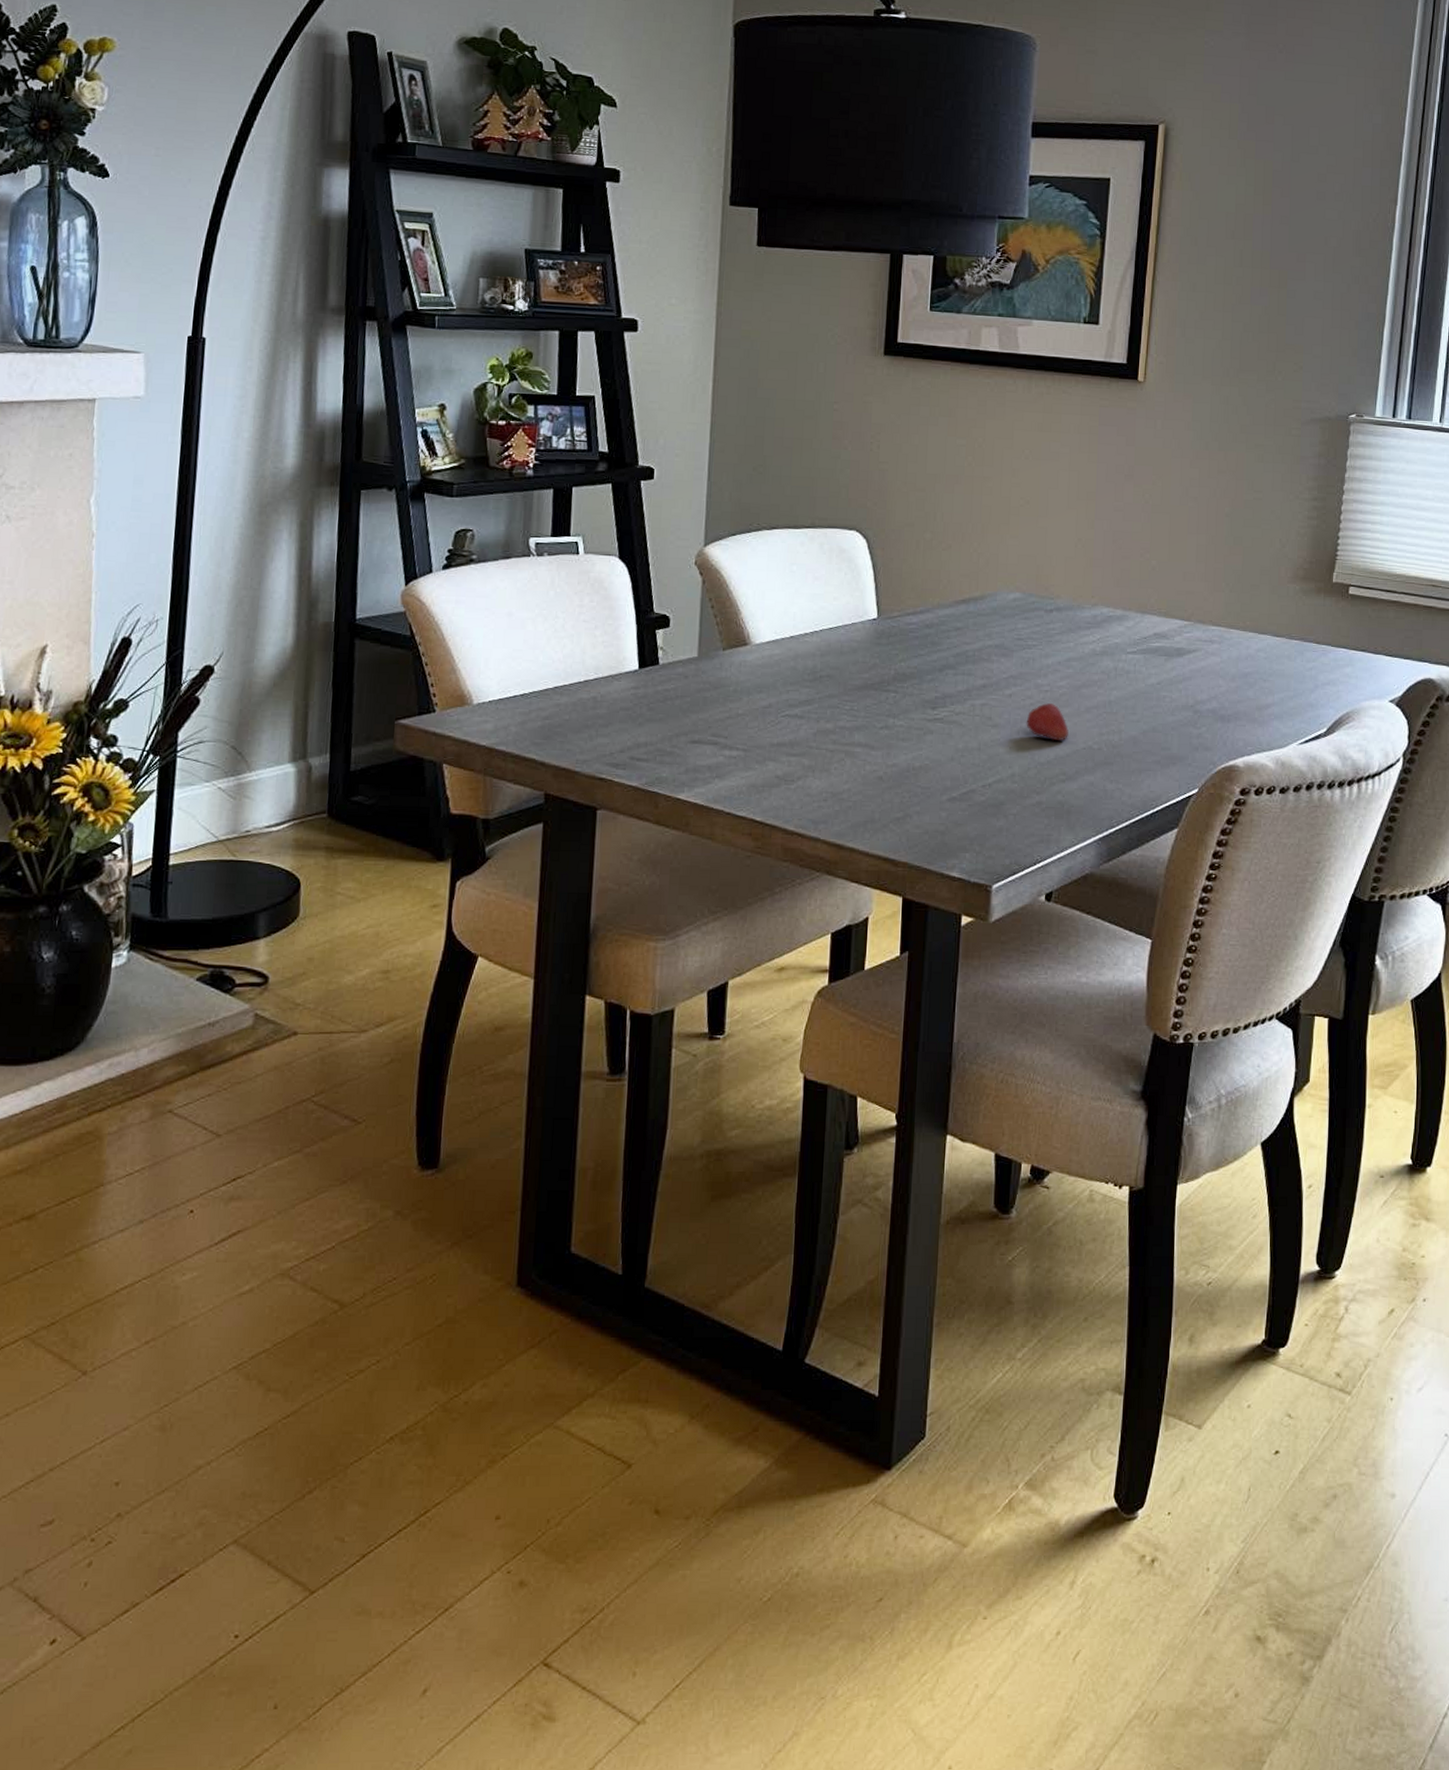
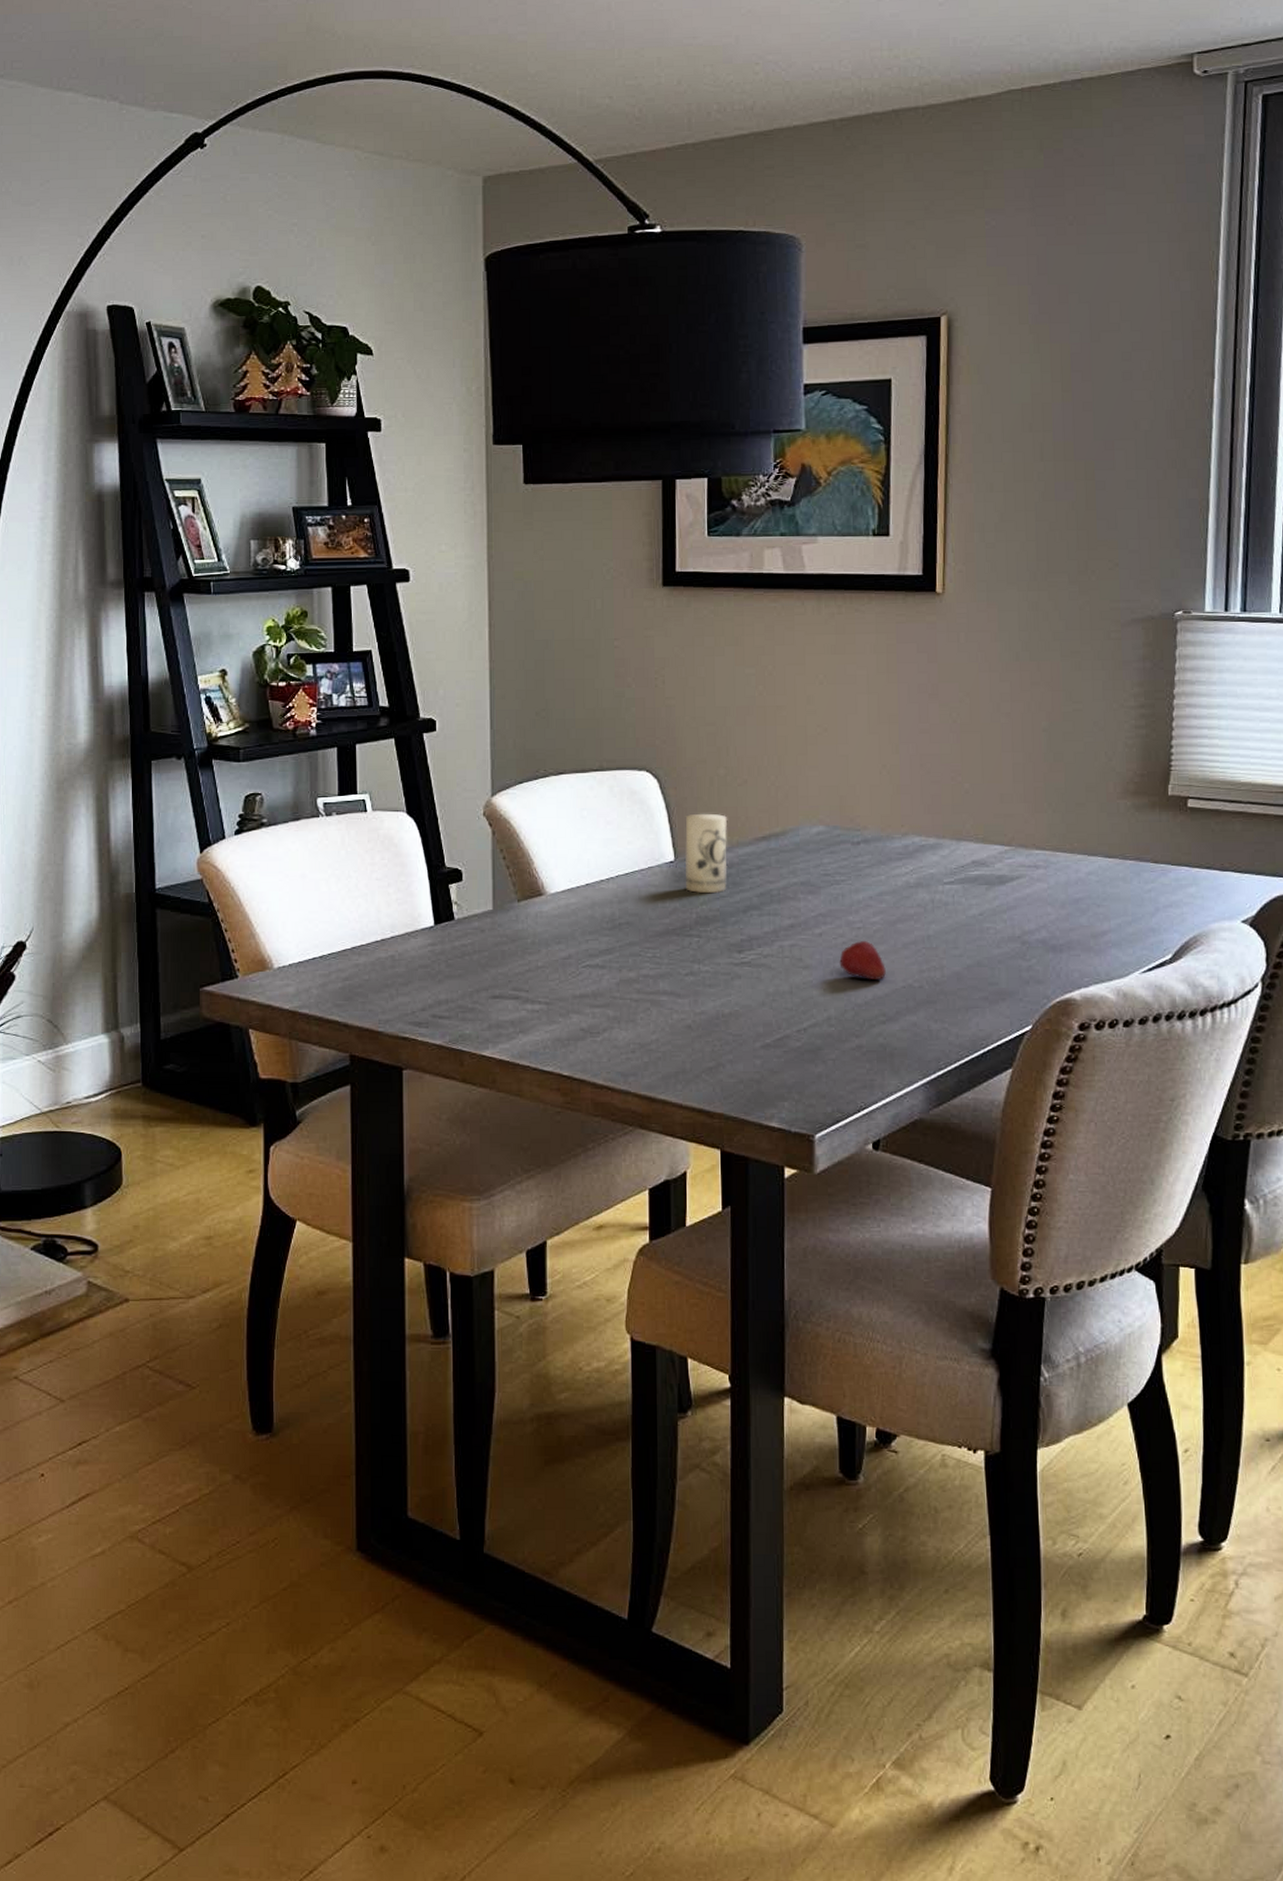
candle: none [886,574,931,651] -> present [684,813,728,893]

